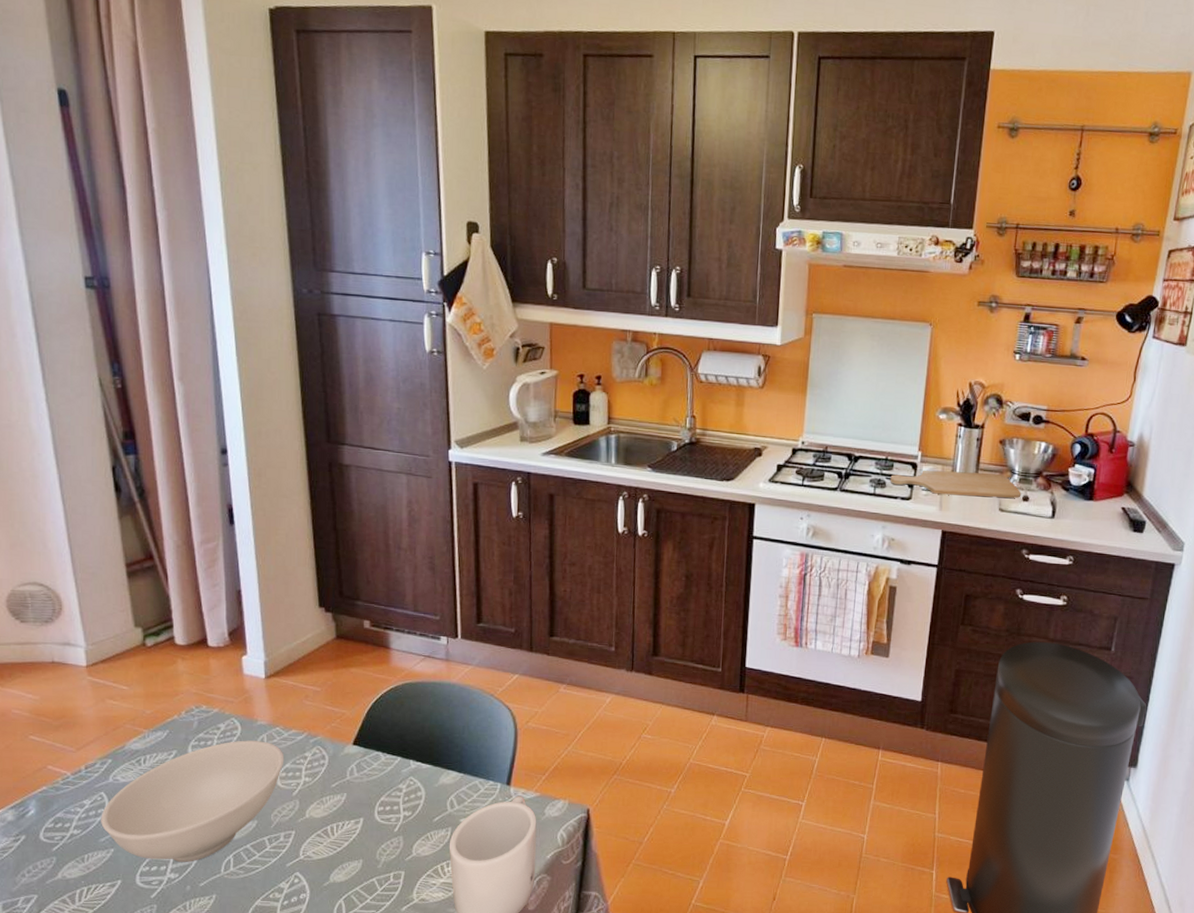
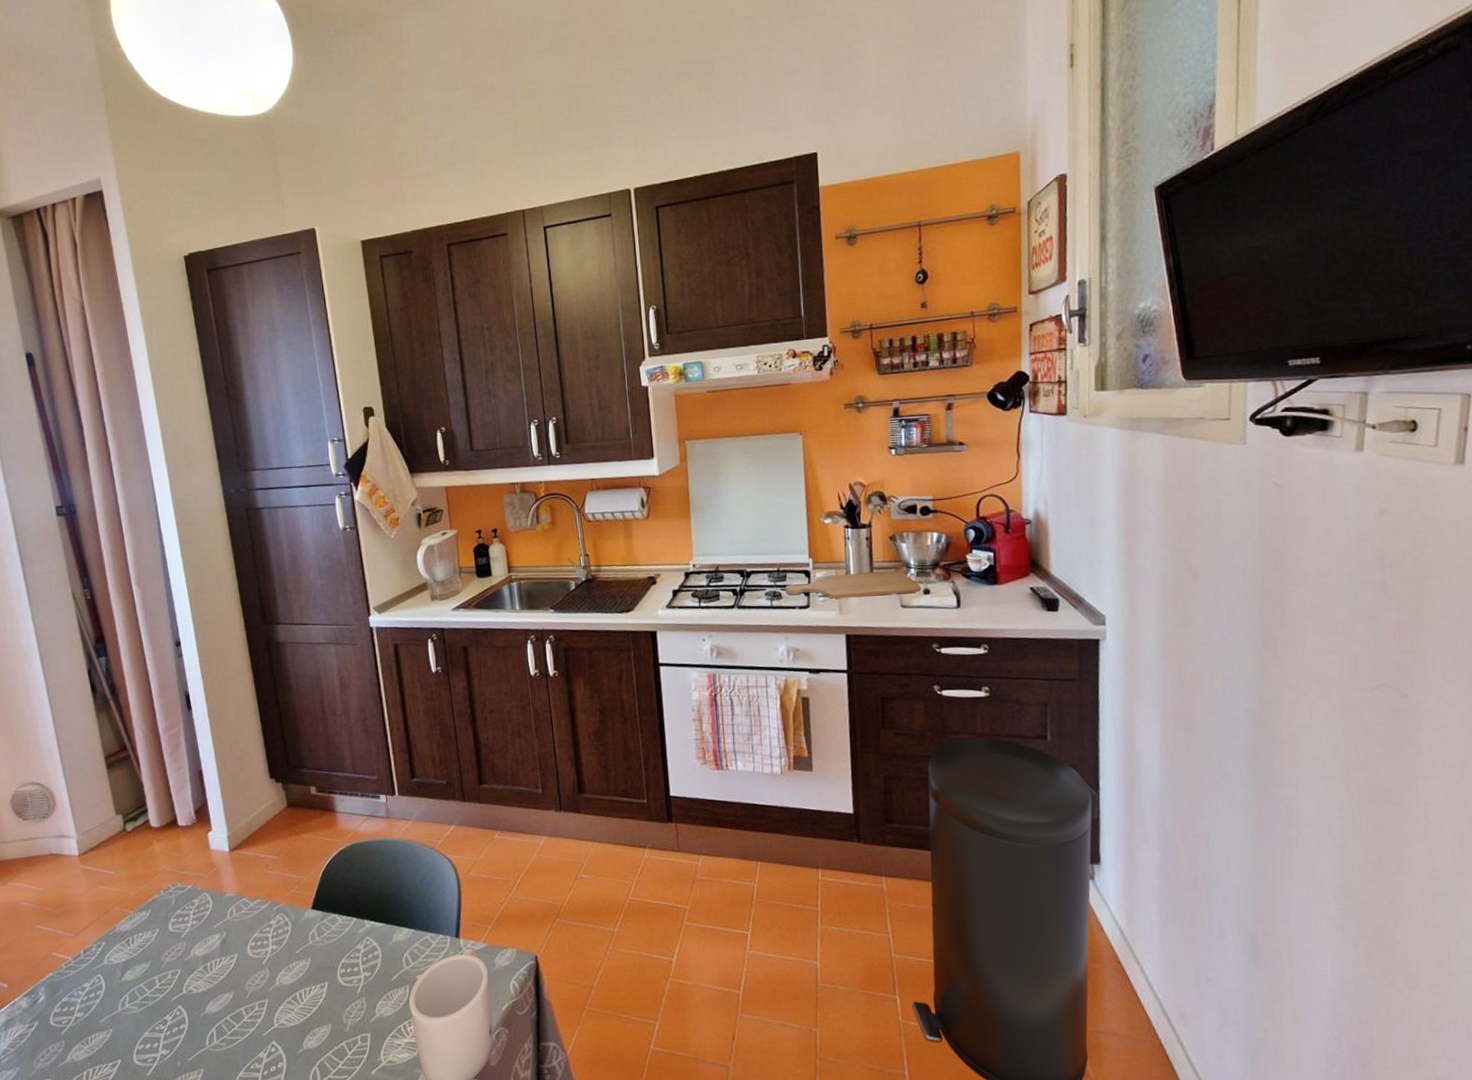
bowl: present [101,740,285,863] -> none [99,913,253,1039]

